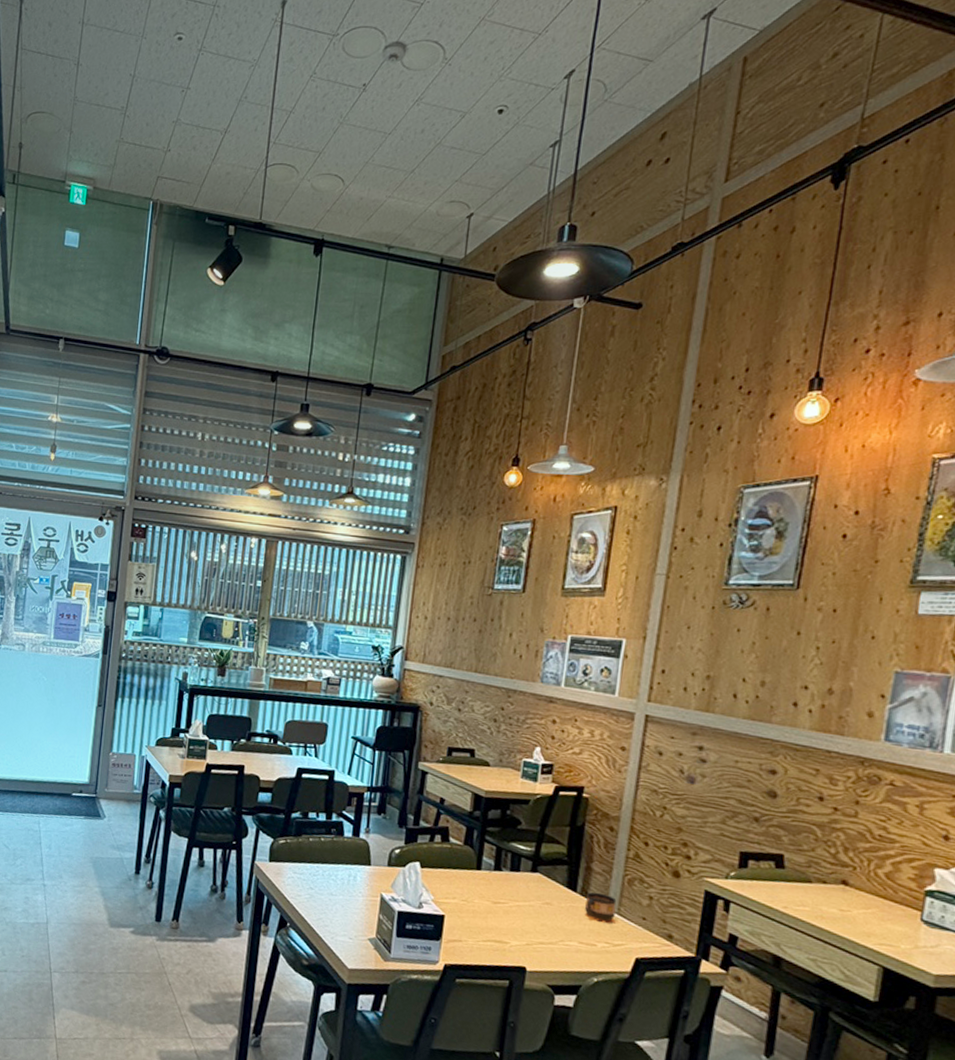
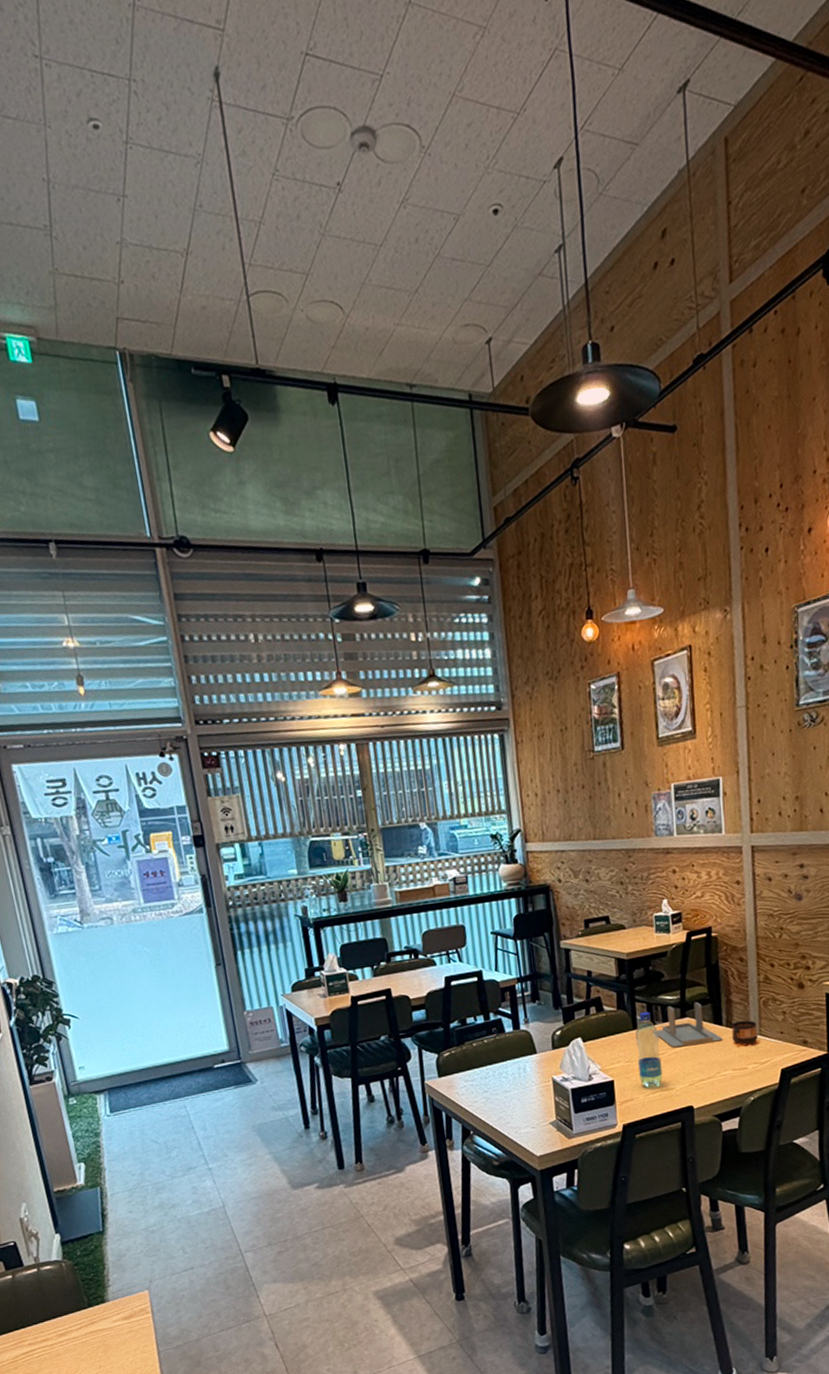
bottle: none [472,854,504,937] -> present [635,1011,663,1089]
napkin holder: none [501,856,574,908] -> present [656,1001,723,1048]

